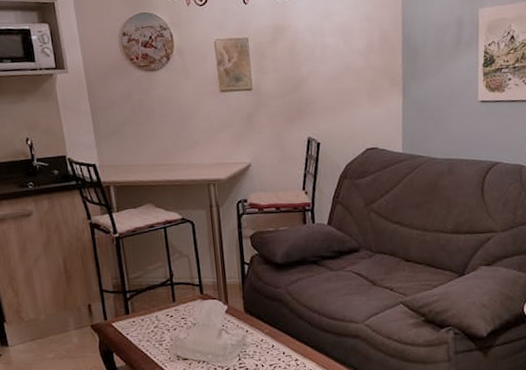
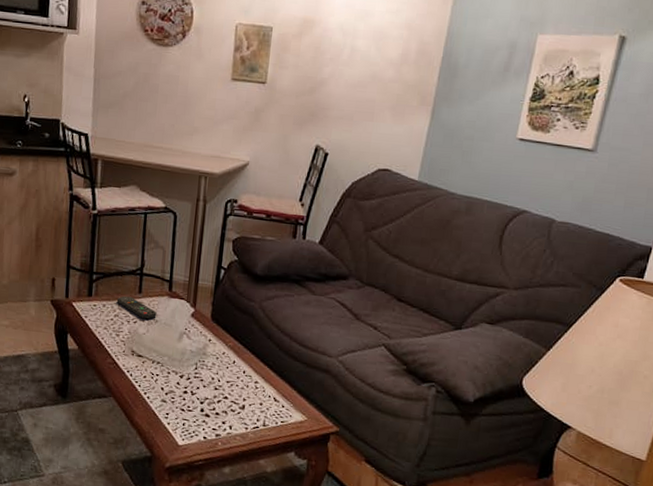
remote control: none [153,306,194,325] -> present [116,296,157,319]

